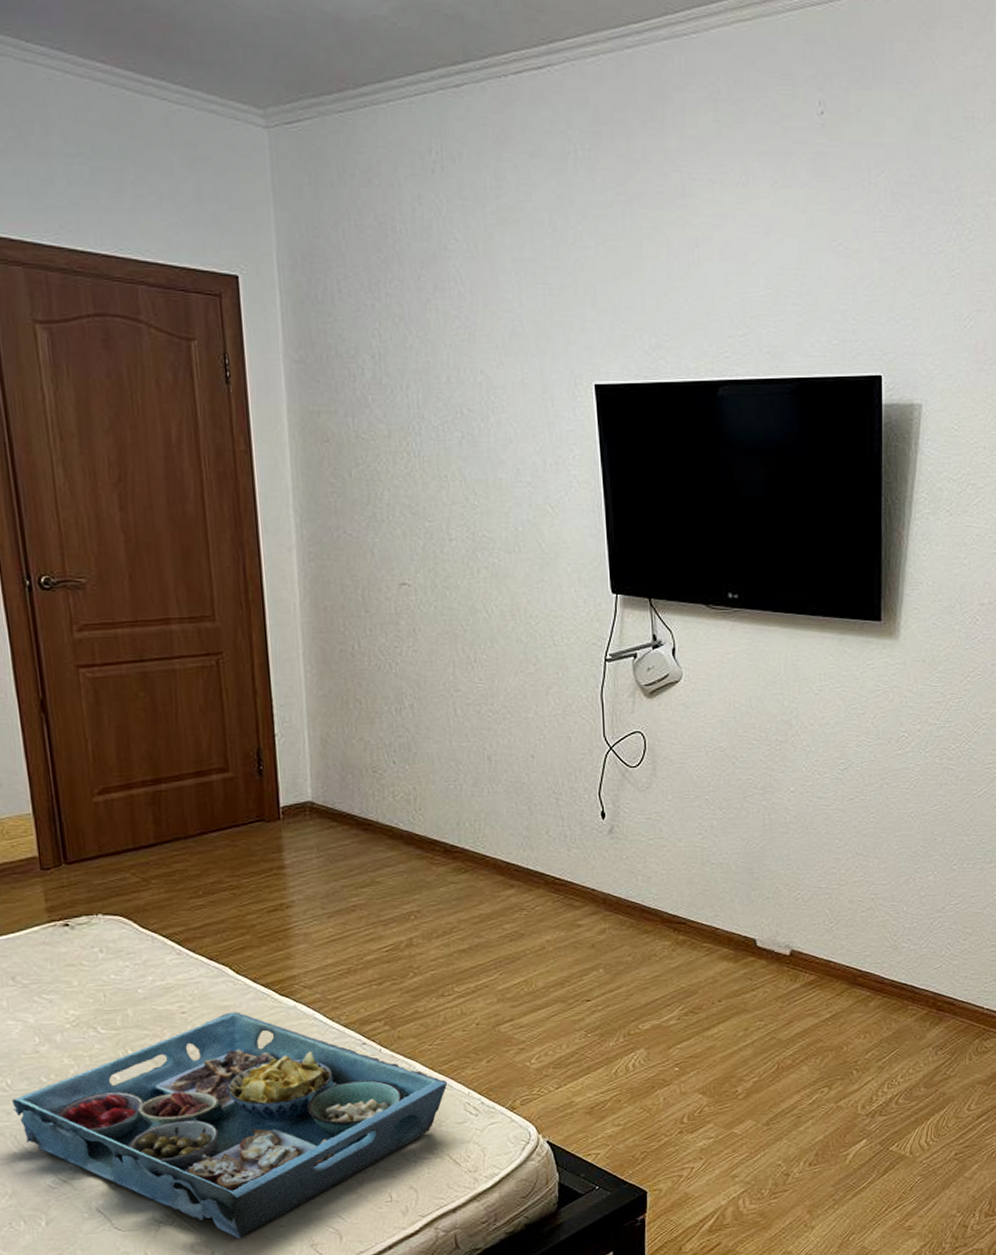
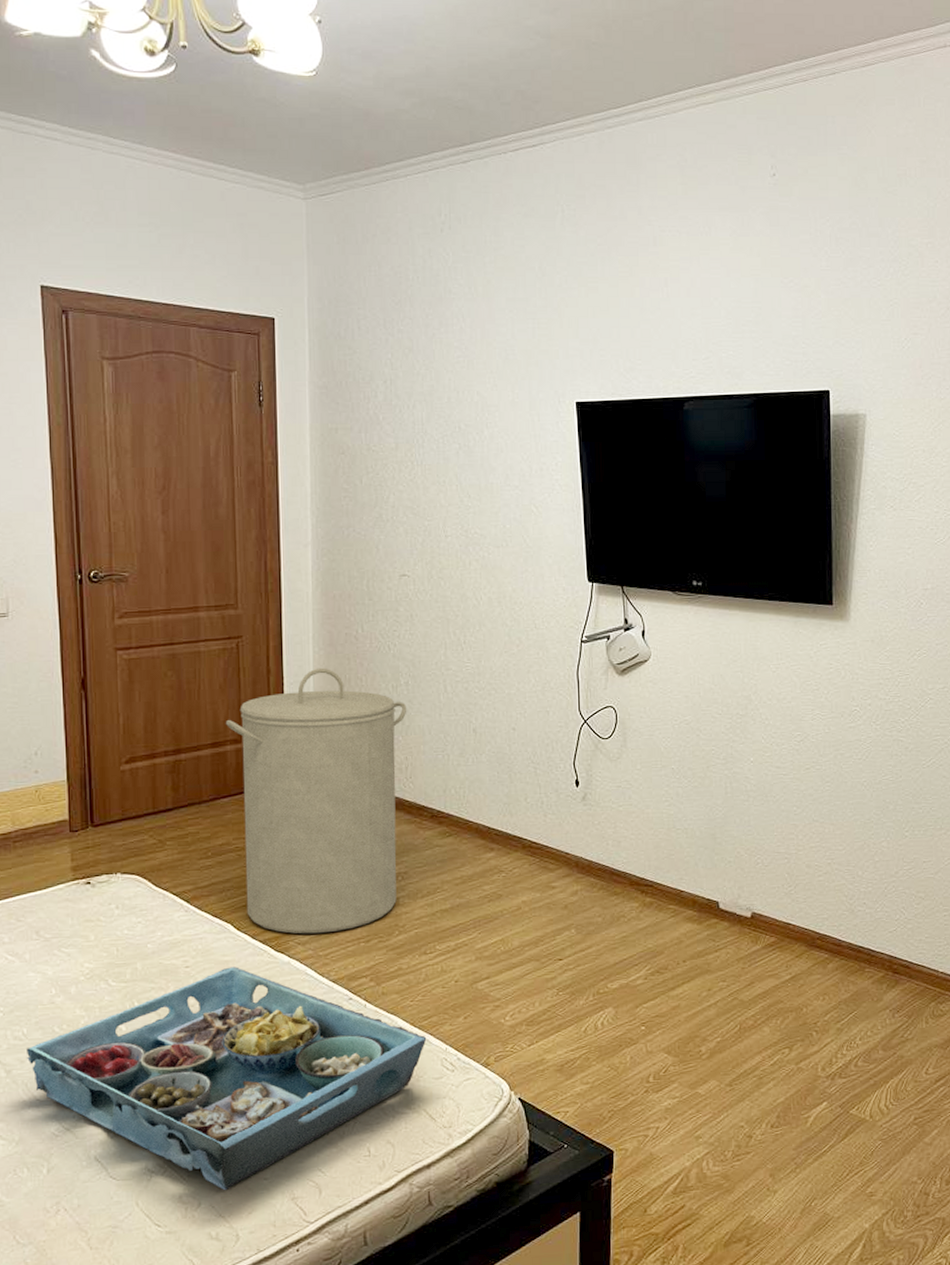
laundry hamper: none [210,688,414,977] -> present [226,667,407,934]

